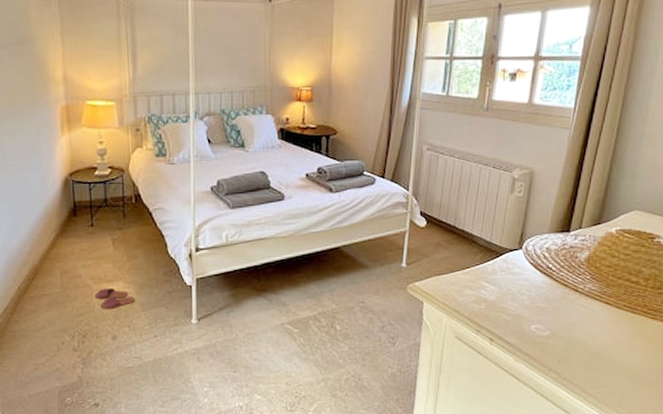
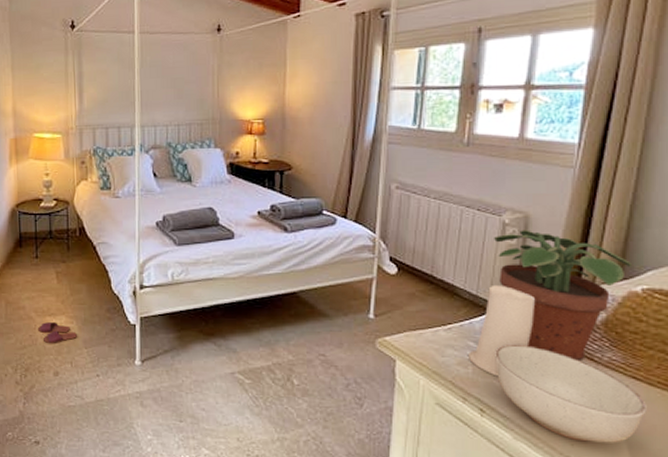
candle: none [481,232,535,310] -> present [467,284,535,377]
bowl: none [503,281,615,359] -> present [495,343,647,443]
potted plant: none [506,183,610,292] -> present [494,230,633,360]

